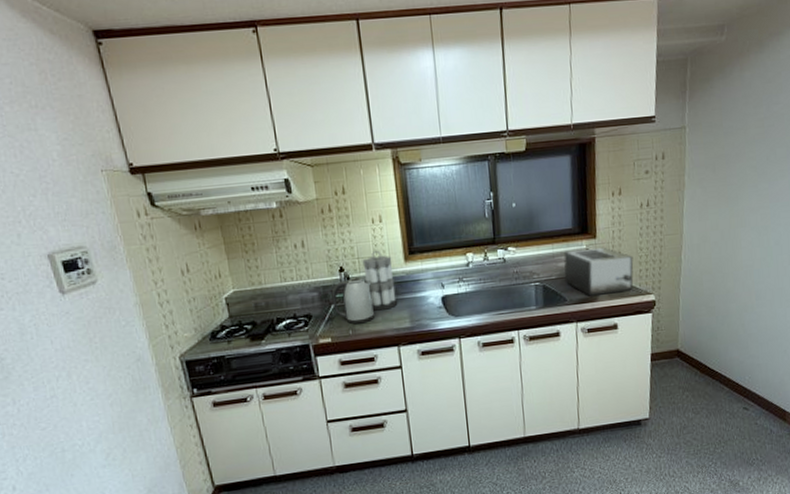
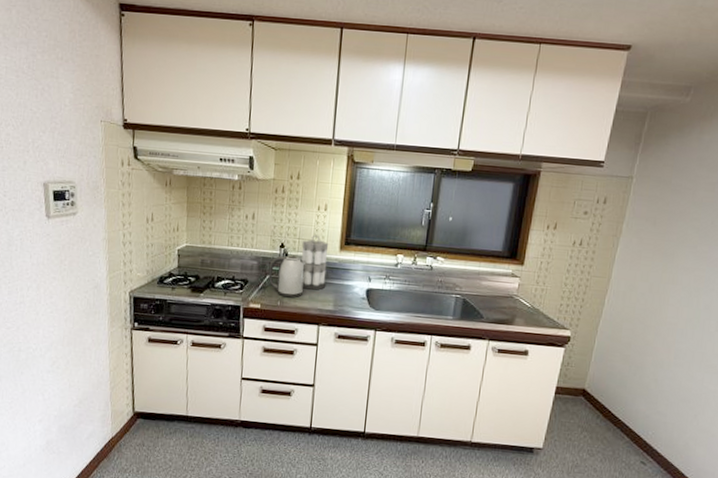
toaster: present [563,247,634,296] -> none [485,272,557,323]

